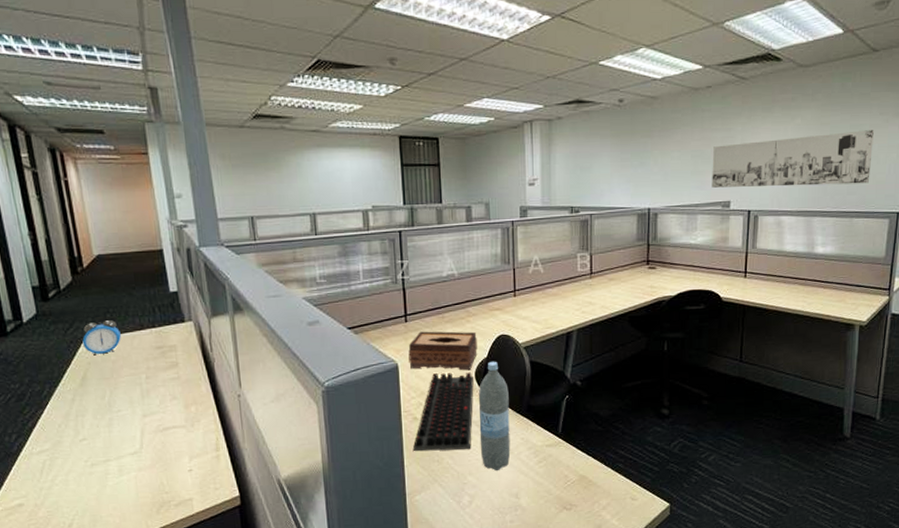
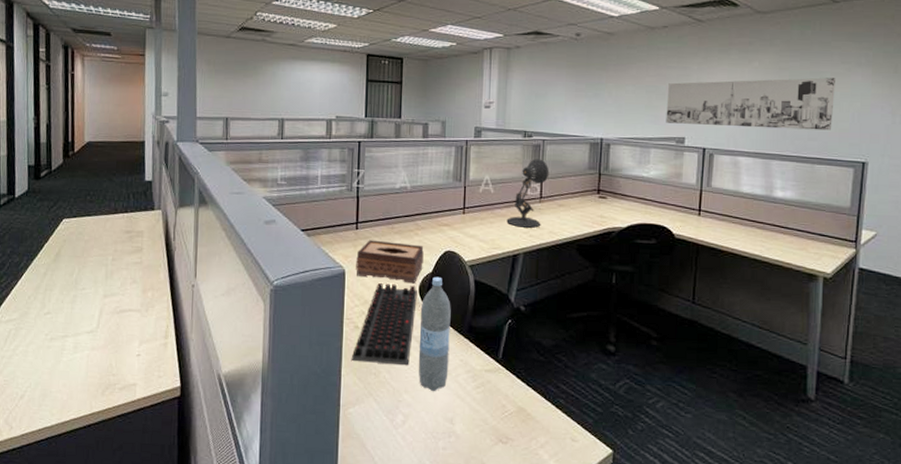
alarm clock: present [82,320,121,356] -> none [62,202,96,234]
desk lamp: none [558,234,598,305] -> present [506,159,550,228]

